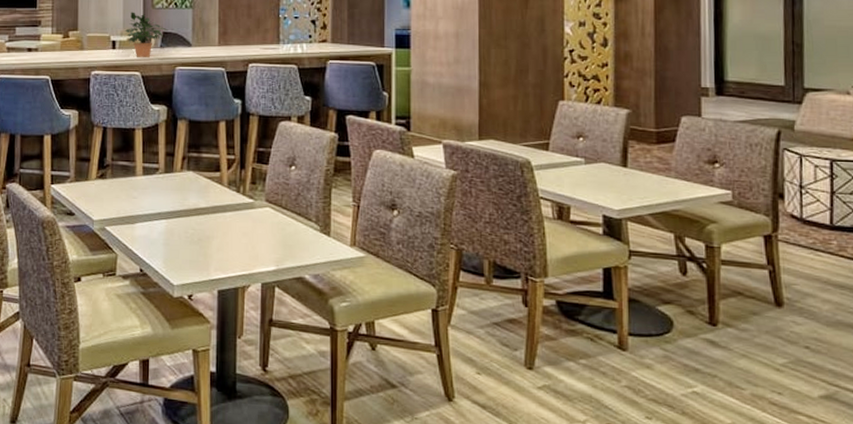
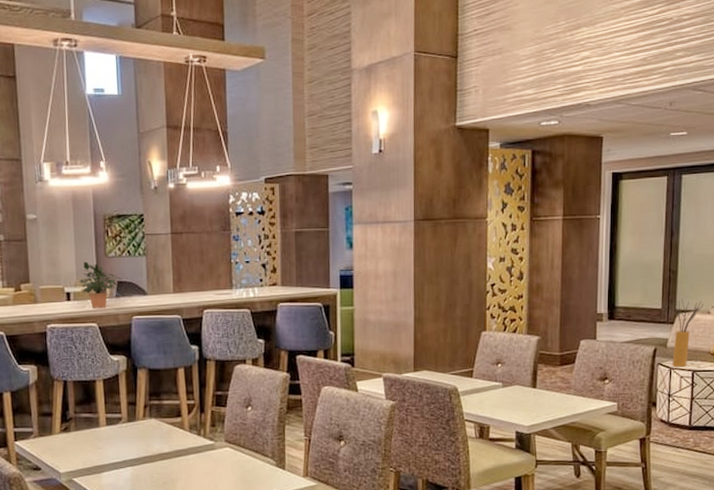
vase: none [803,75,842,156] -> present [672,298,705,368]

